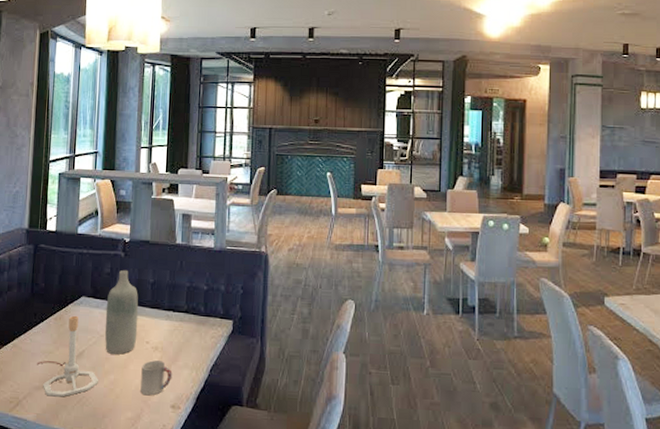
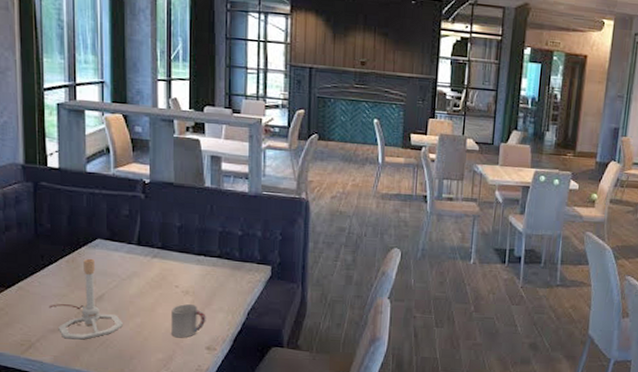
bottle: present [104,269,139,354] -> none [126,212,165,298]

